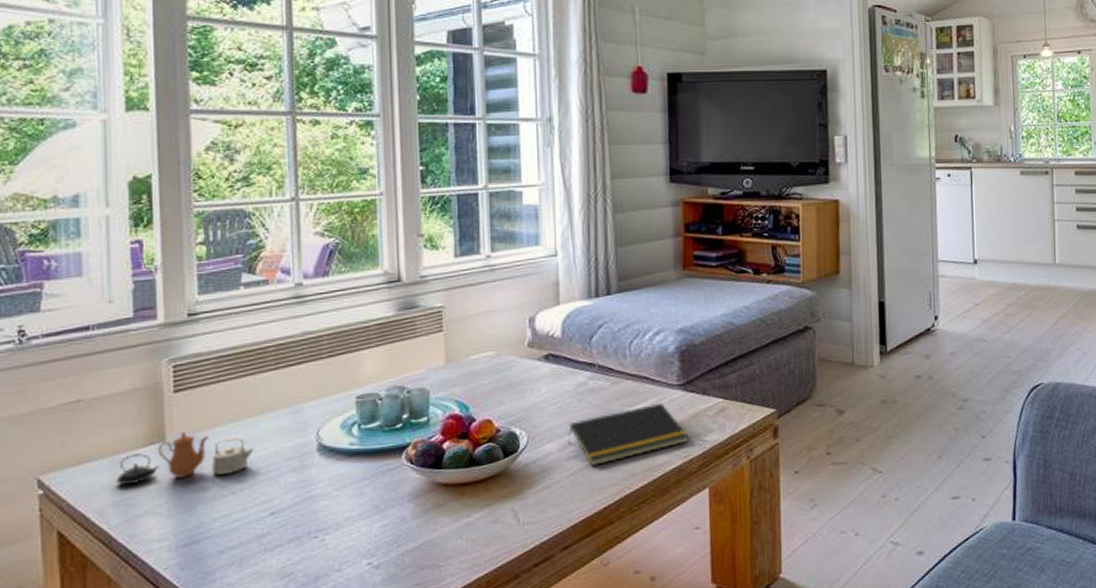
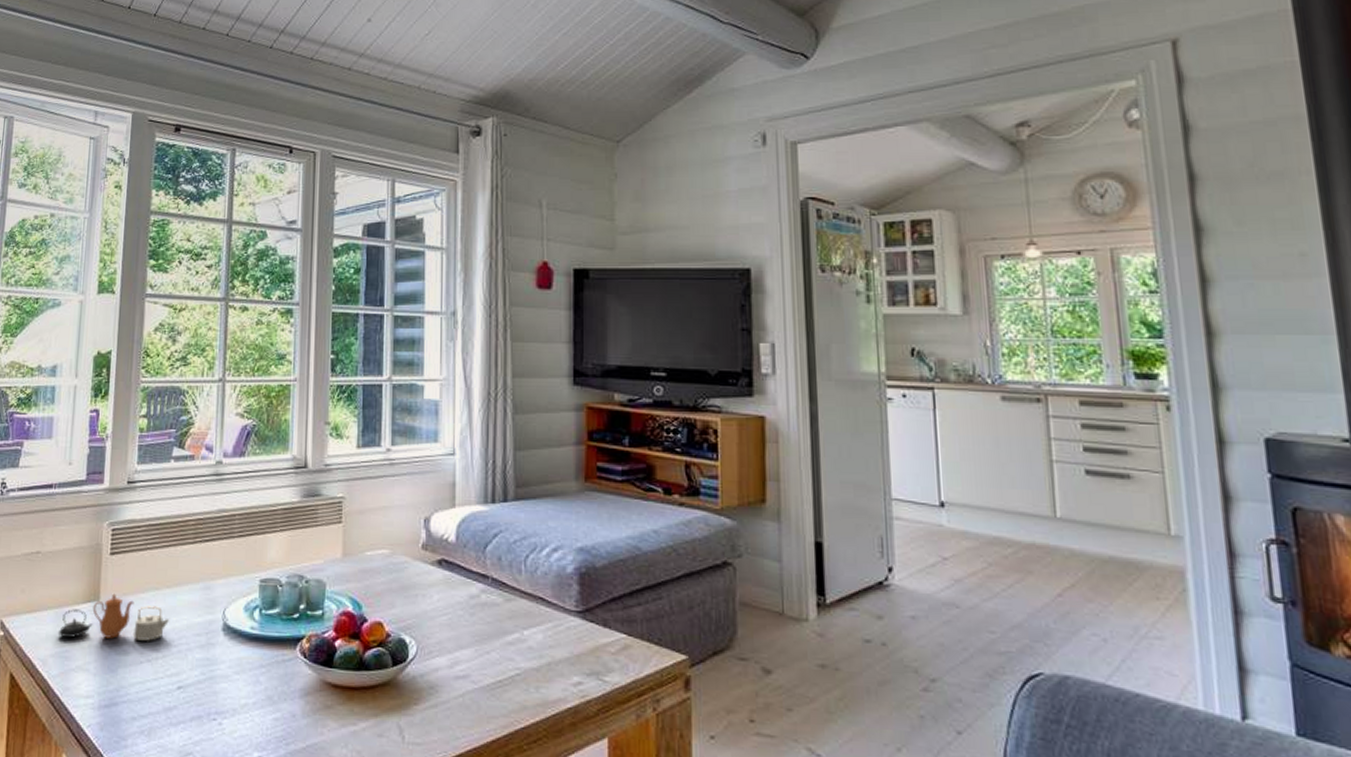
notepad: present [567,402,689,467] -> none [457,629,586,691]

